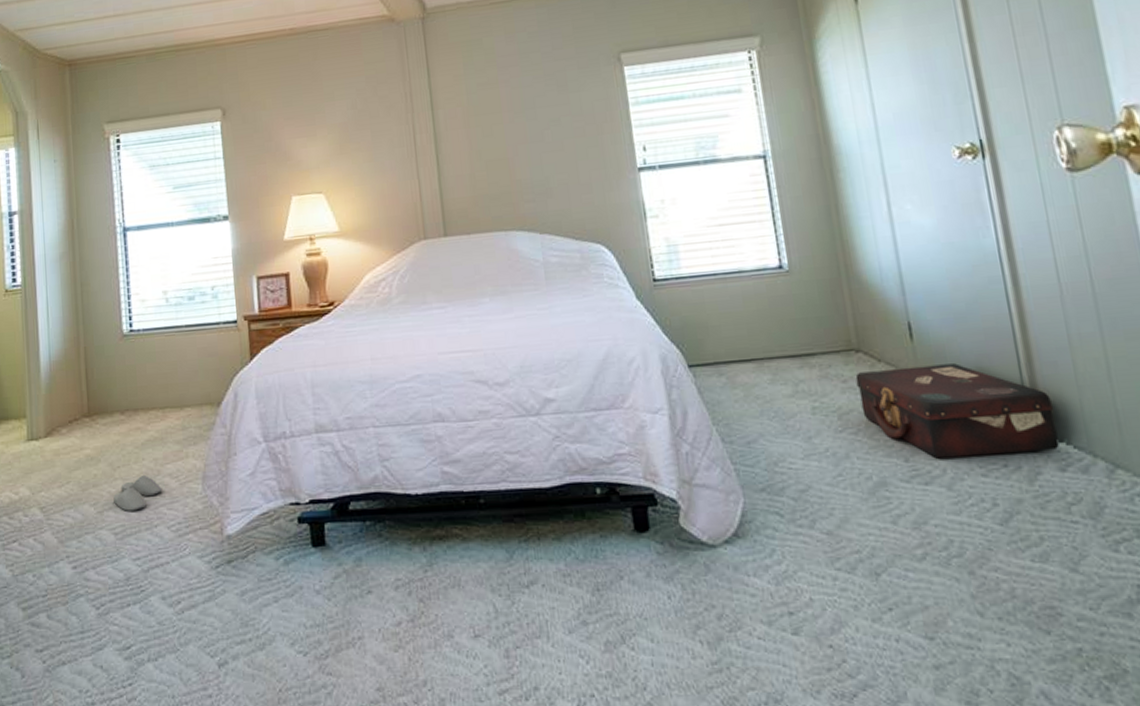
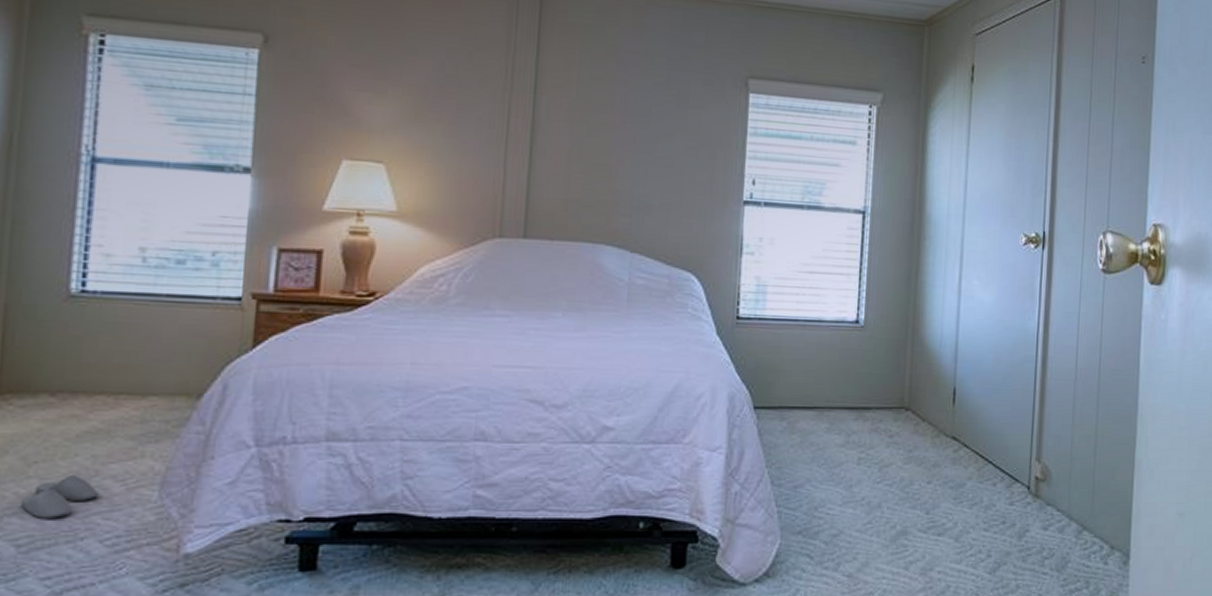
suitcase: present [855,363,1060,459] -> none [900,428,1050,513]

